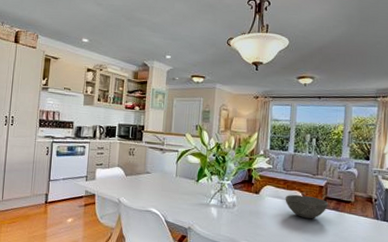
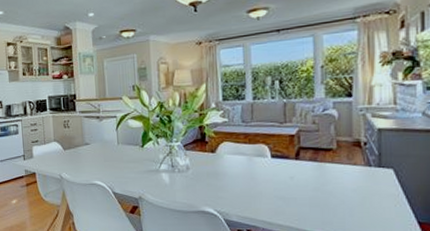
bowl: present [285,194,328,219] -> none [248,148,303,174]

